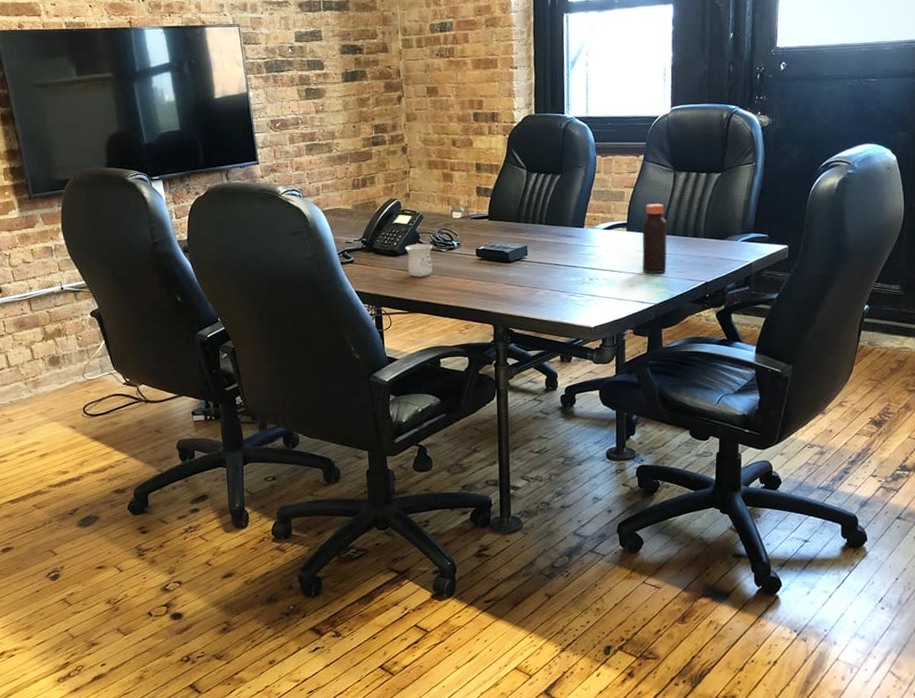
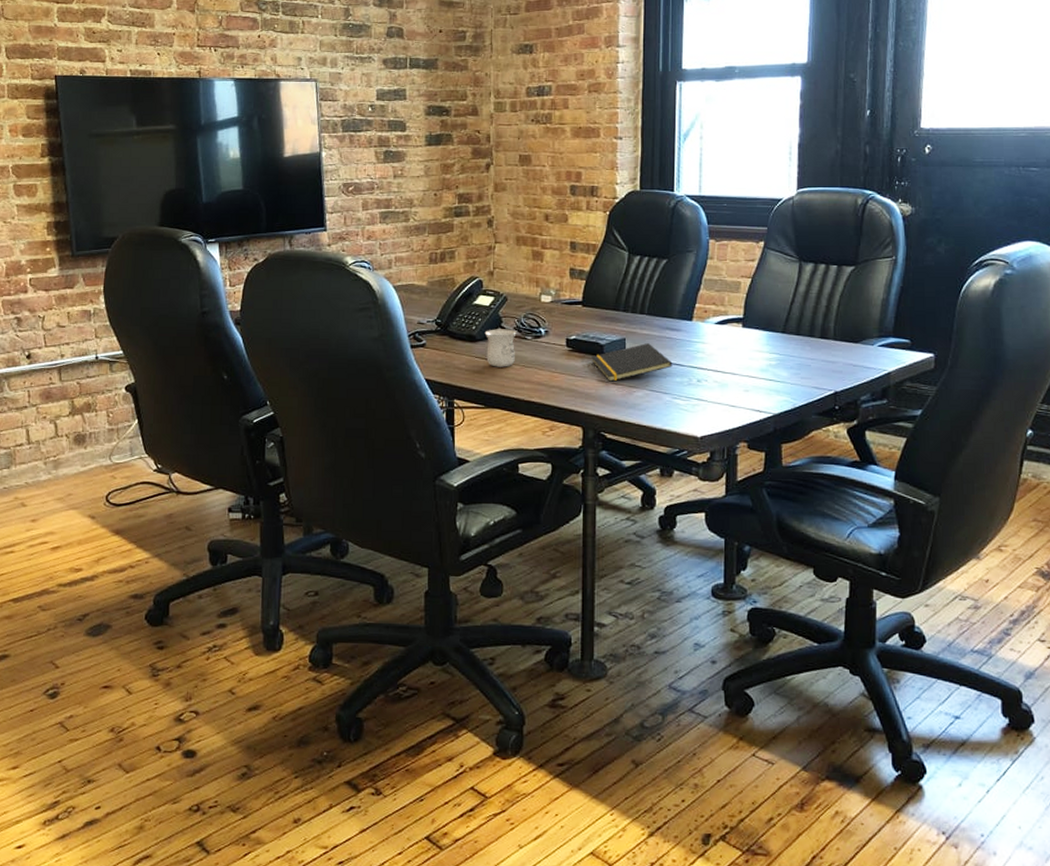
notepad: none [498,249,568,284] -> present [591,343,673,382]
bottle: present [642,203,667,274] -> none [760,297,790,378]

